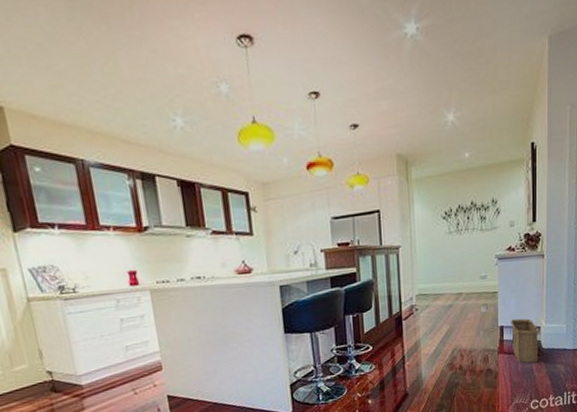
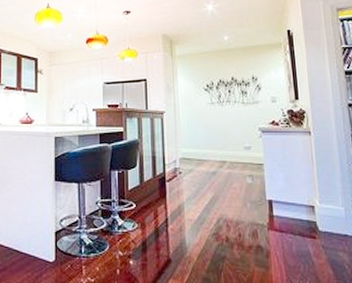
basket: present [510,318,540,364] -> none [279,194,316,246]

